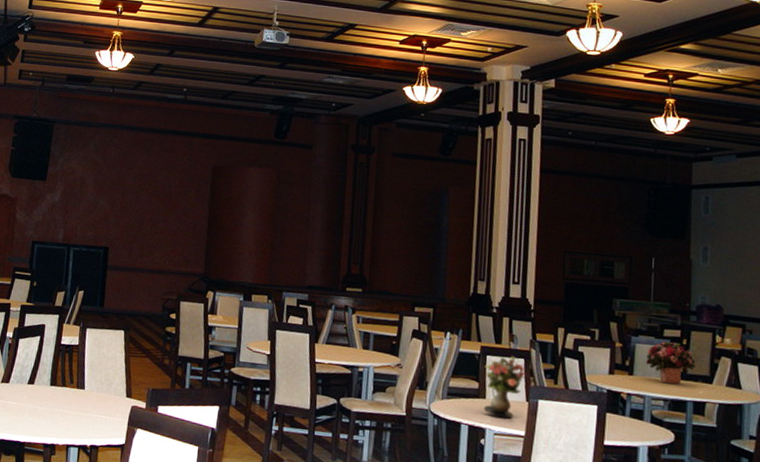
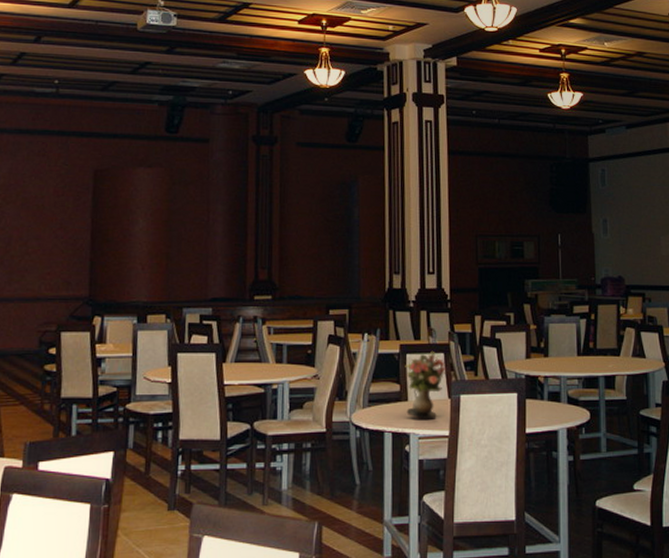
bouquet: present [646,341,696,385] -> none [559,318,604,361]

